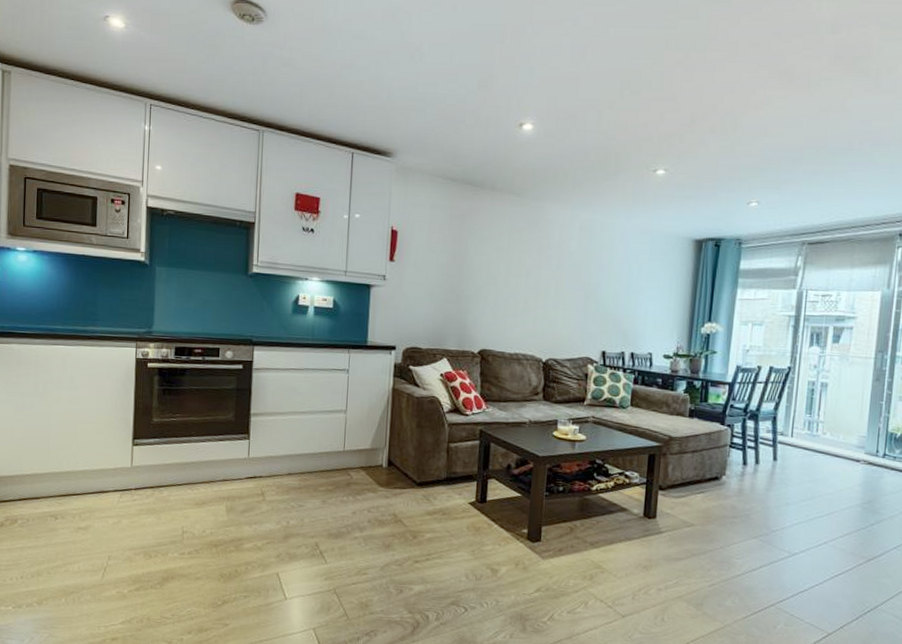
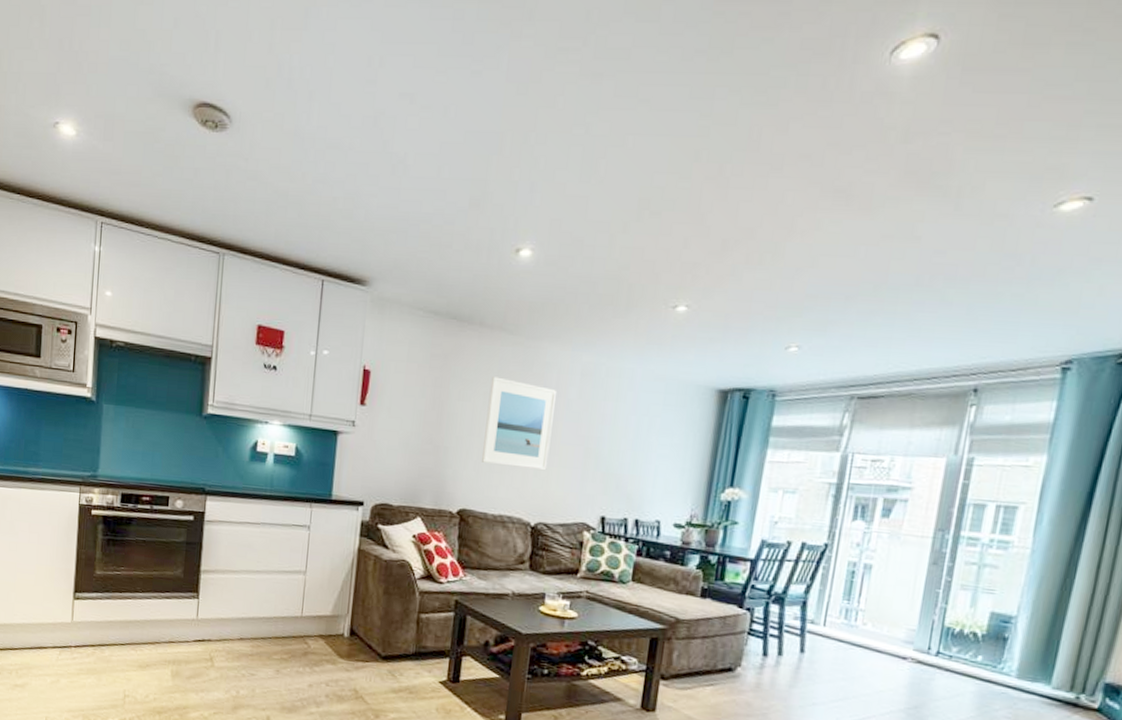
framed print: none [497,233,560,314] -> present [481,376,557,471]

